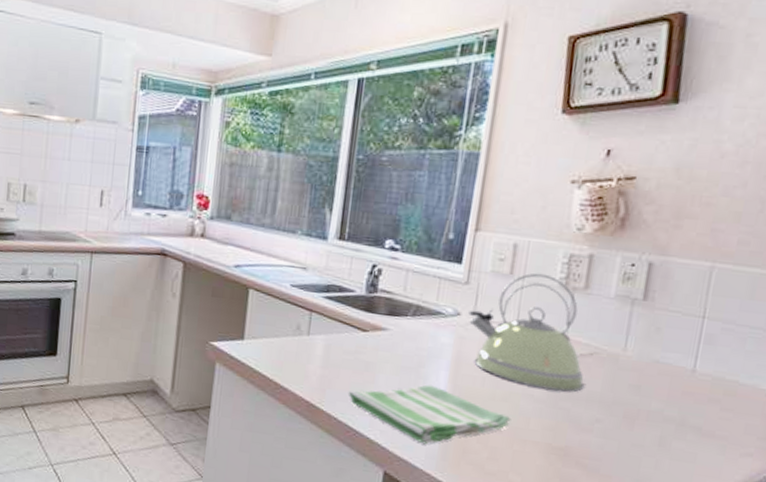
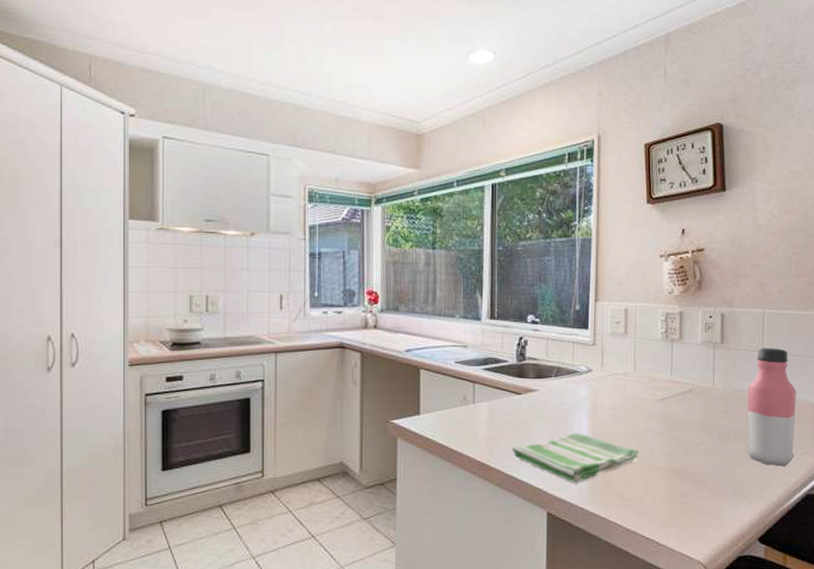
kettle: present [468,273,585,392] -> none [598,330,689,423]
water bottle: none [661,312,746,467] -> present [747,348,796,466]

